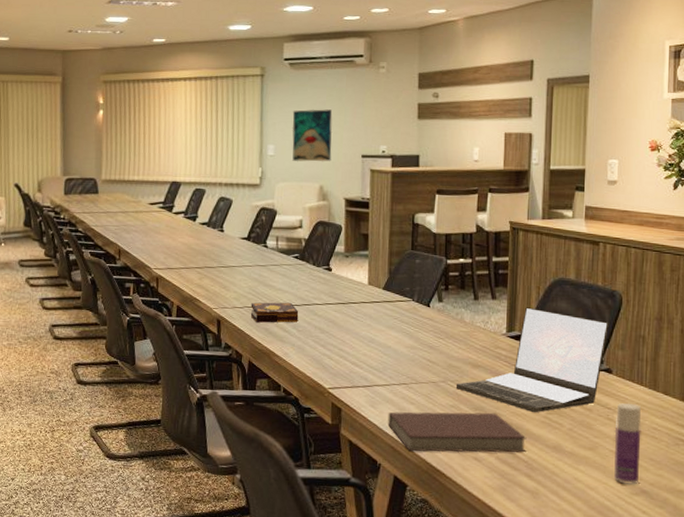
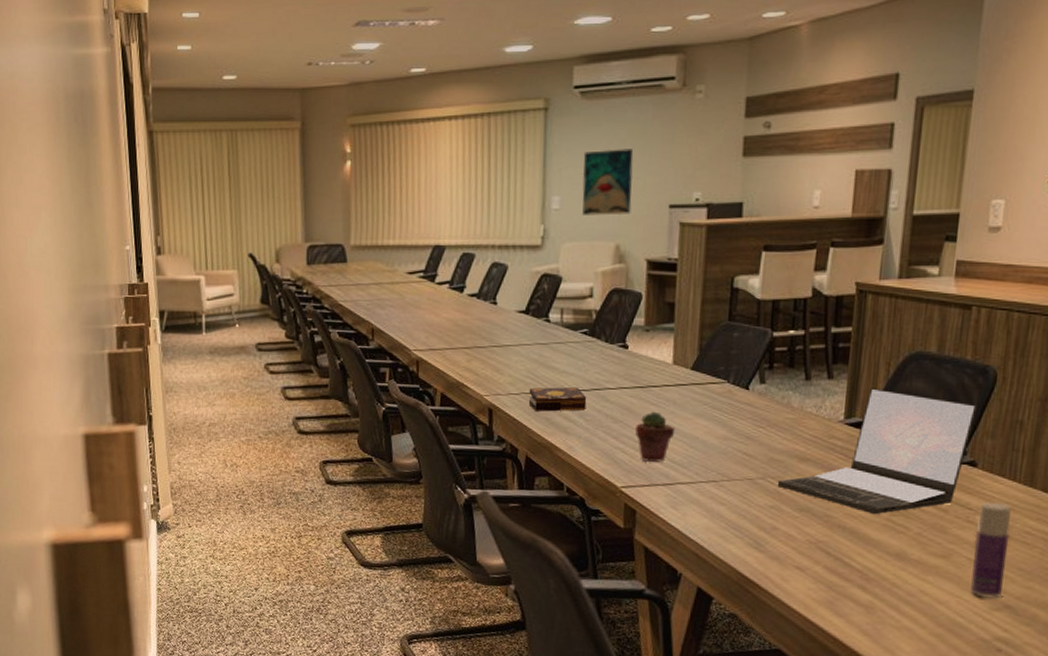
potted succulent: none [339,324,372,368] -> present [635,411,676,463]
notebook: present [388,411,527,453] -> none [691,513,863,561]

